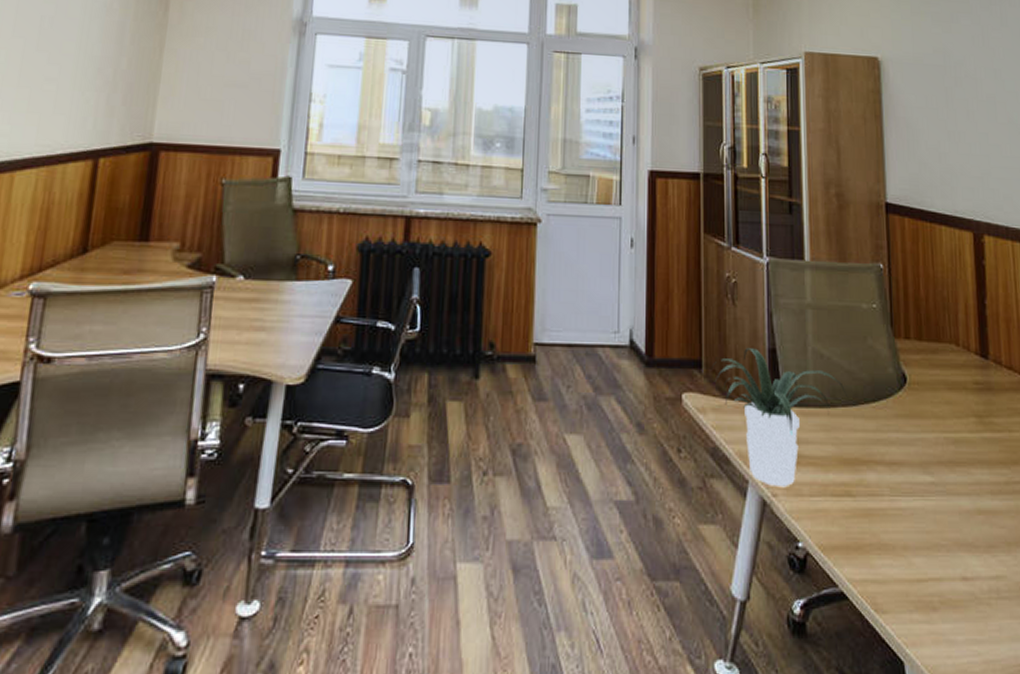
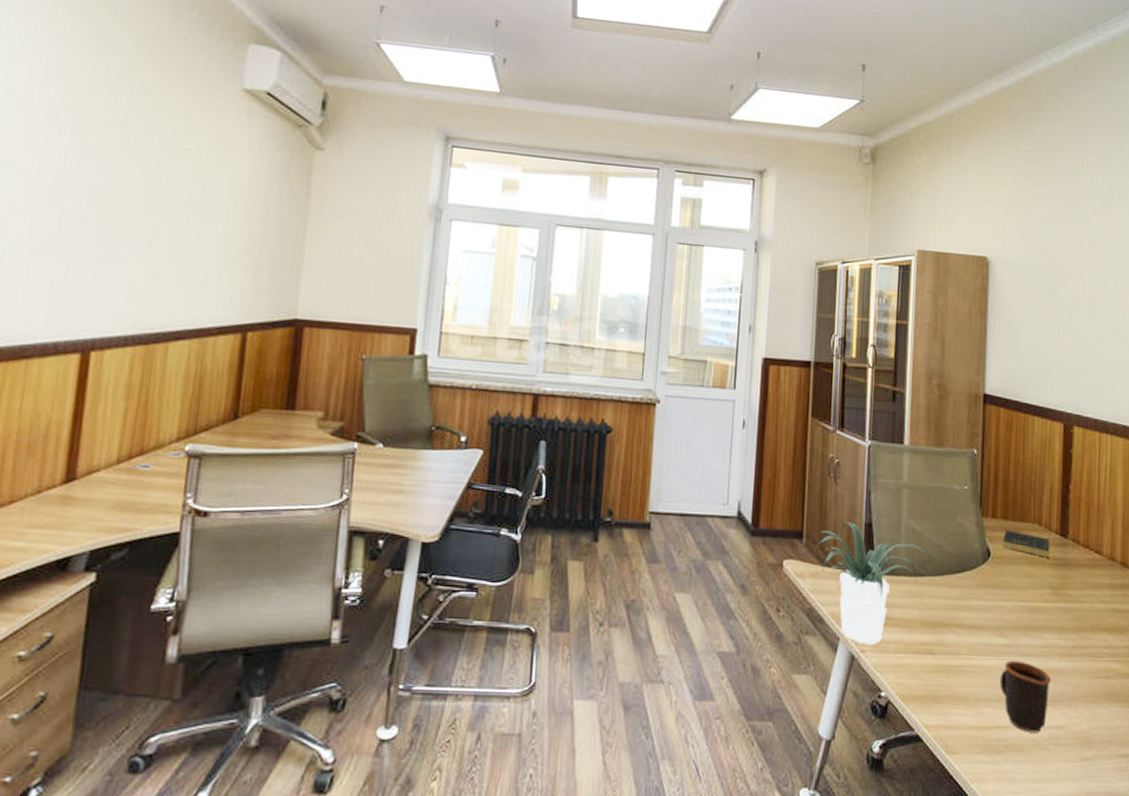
book: none [919,351,970,382] -> present [1003,529,1049,558]
mug: none [928,501,985,585] -> present [999,660,1052,733]

